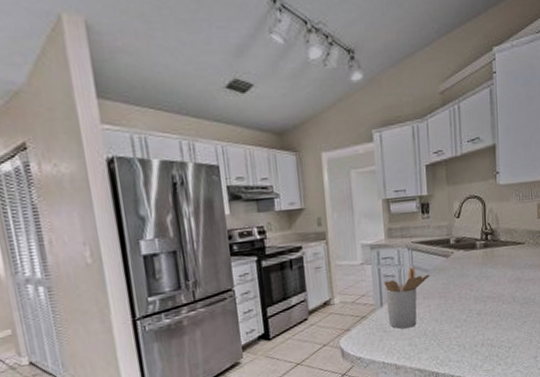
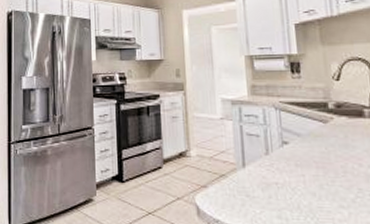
utensil holder: present [384,266,430,329] -> none [246,128,303,197]

